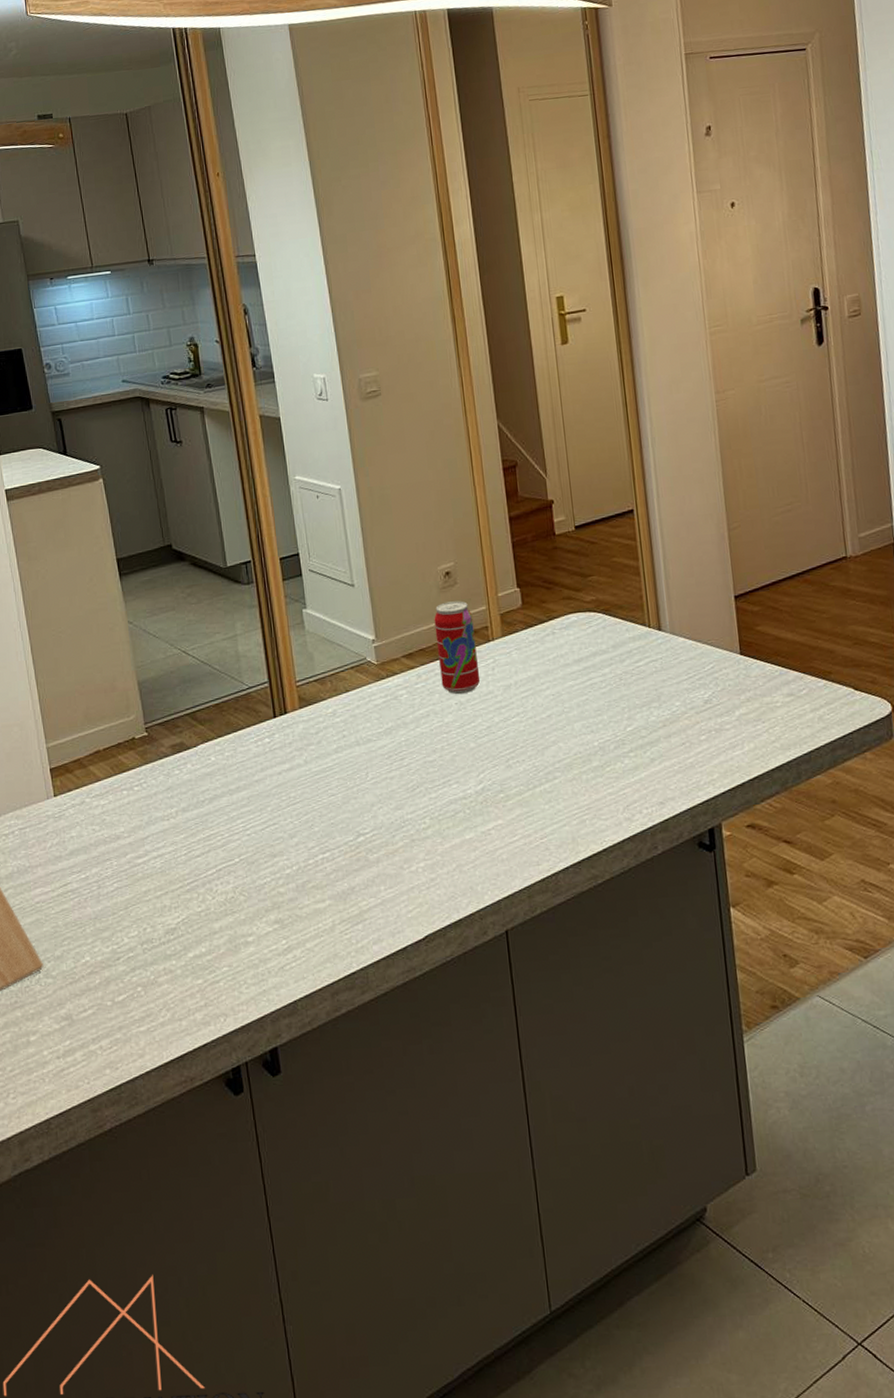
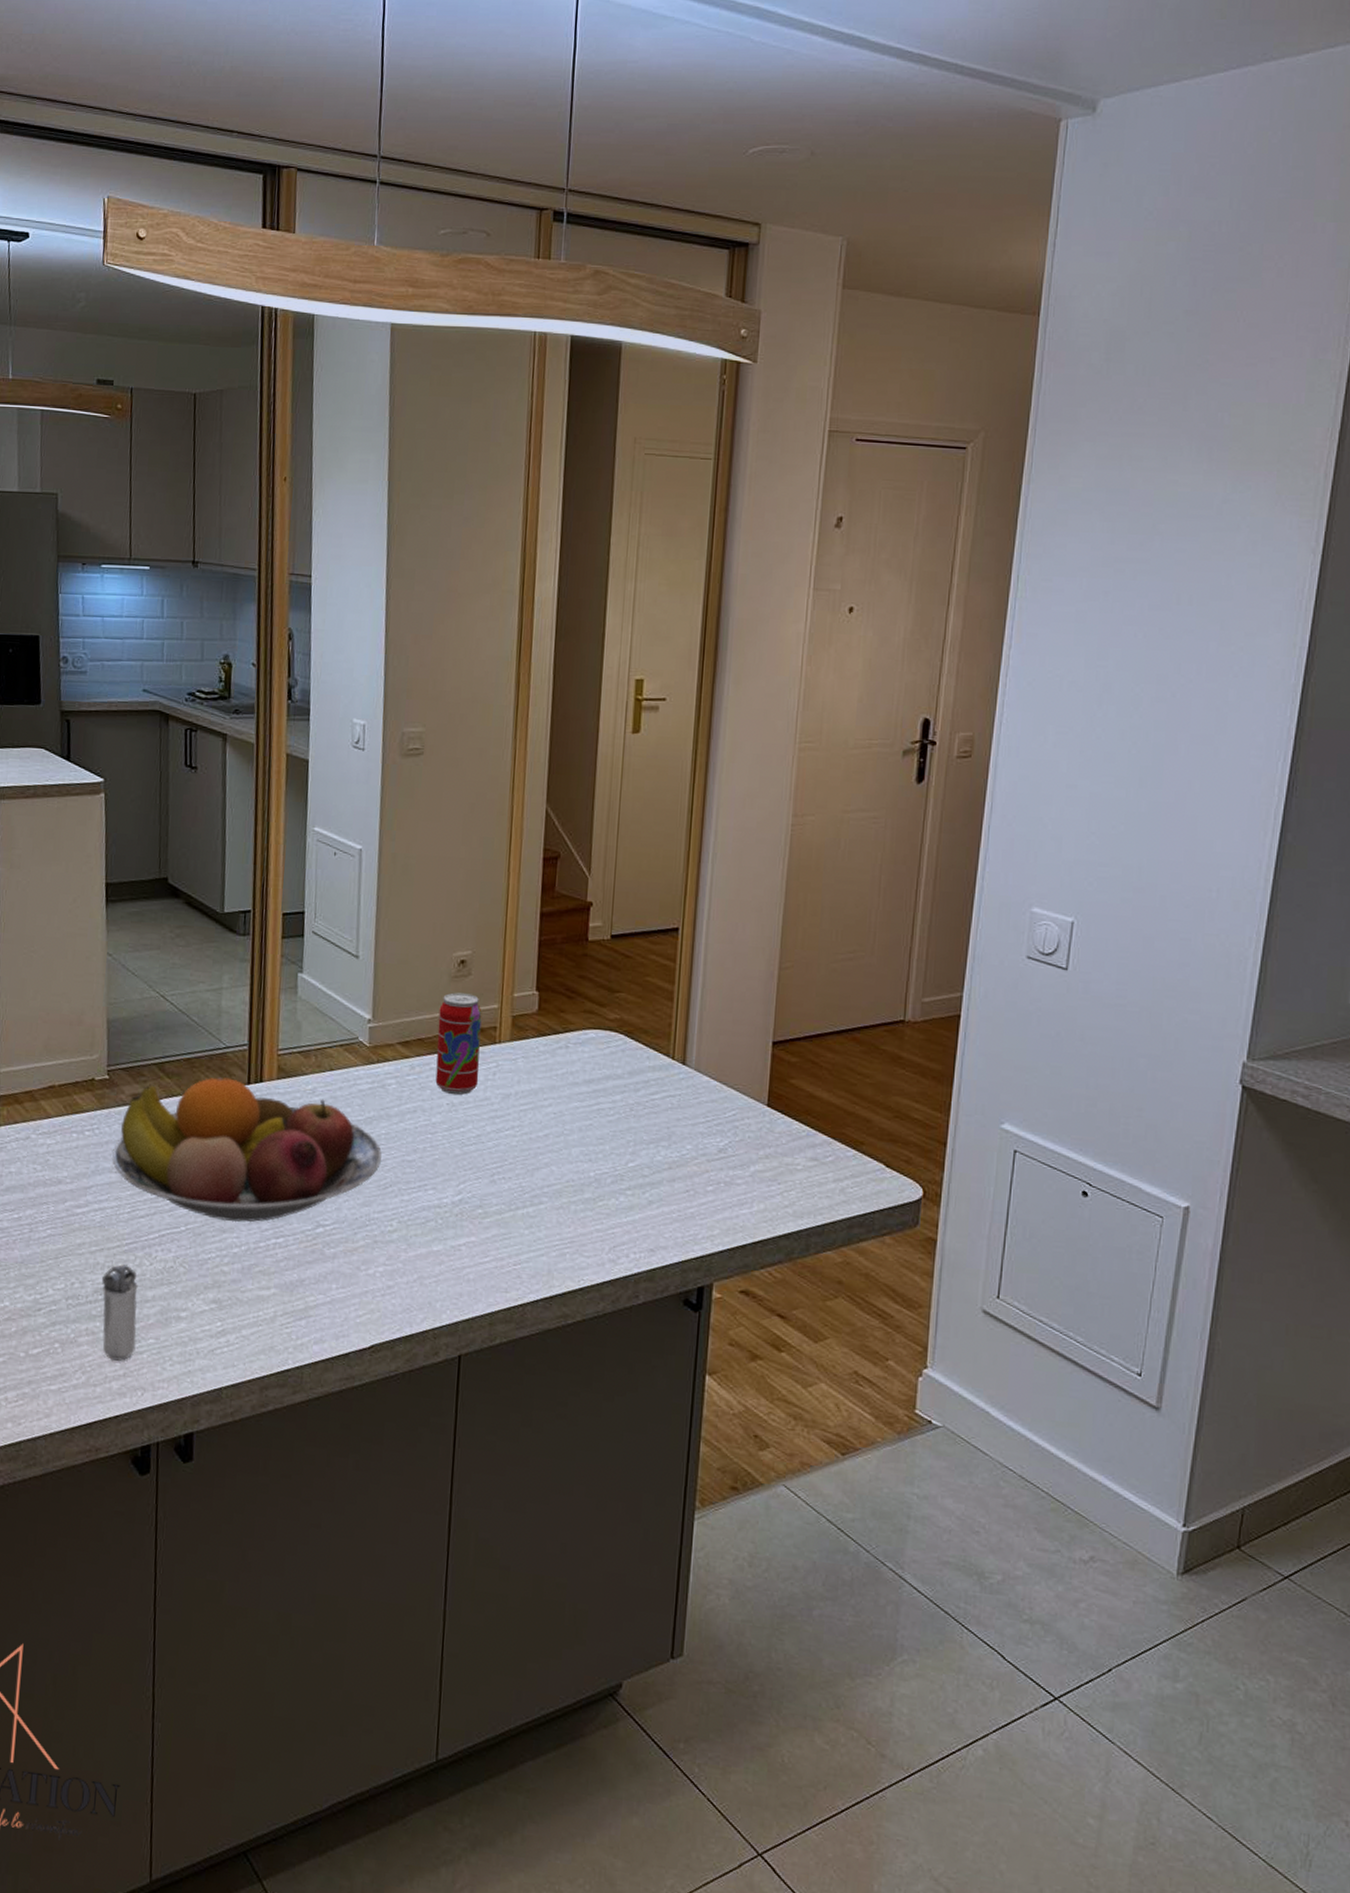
fruit bowl: none [162,715,406,846] -> present [112,1077,382,1223]
shaker: none [170,903,212,993] -> present [101,1264,138,1361]

